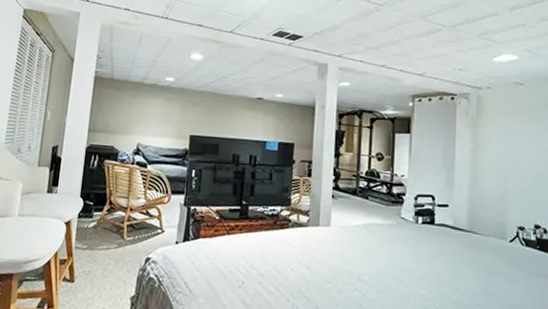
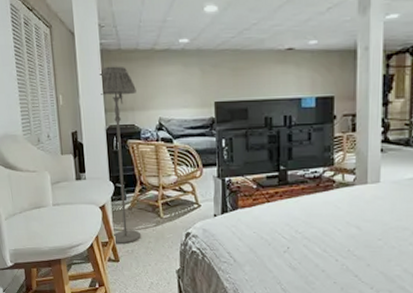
floor lamp: none [71,91,121,264] -> present [99,66,142,244]

